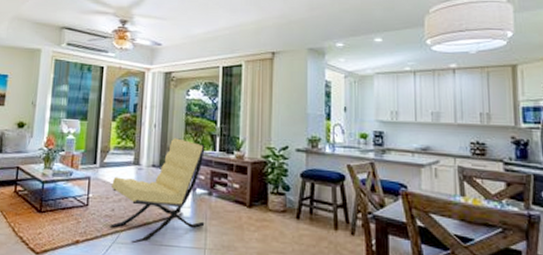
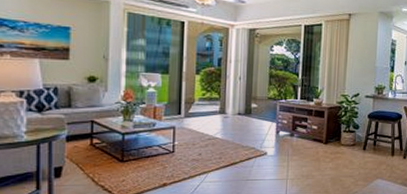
lounge chair: present [109,138,205,244] -> none [197,89,288,181]

